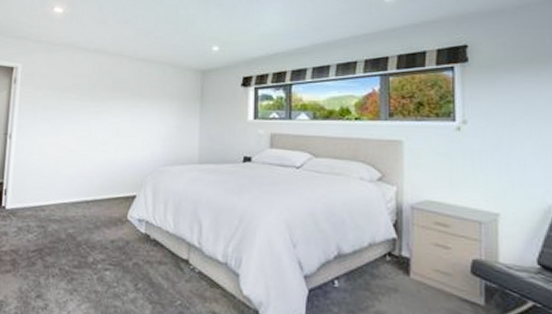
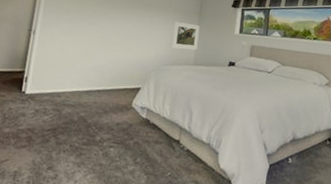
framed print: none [169,111,202,145] -> present [171,22,200,50]

